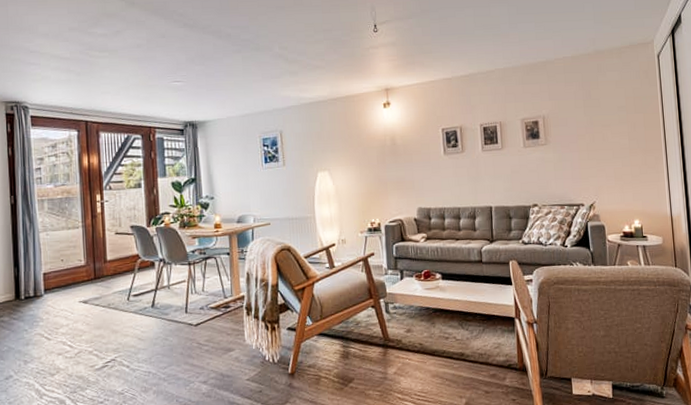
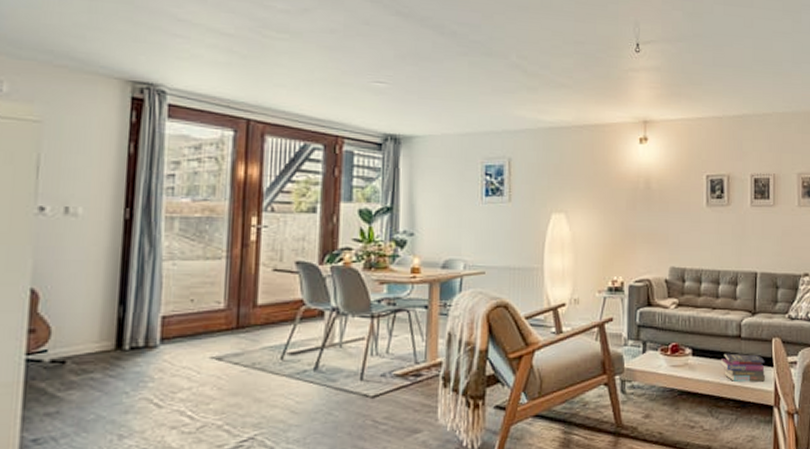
books: none [466,275,507,299] -> present [720,353,766,382]

